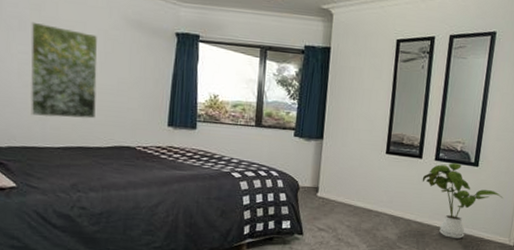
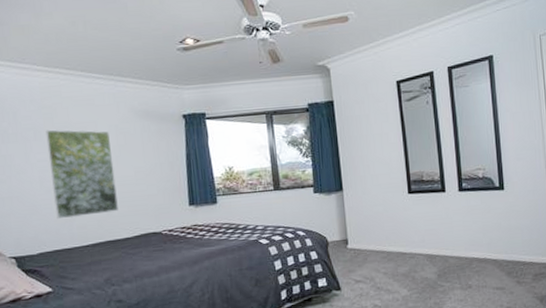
house plant: present [422,162,503,239] -> none [450,189,537,267]

